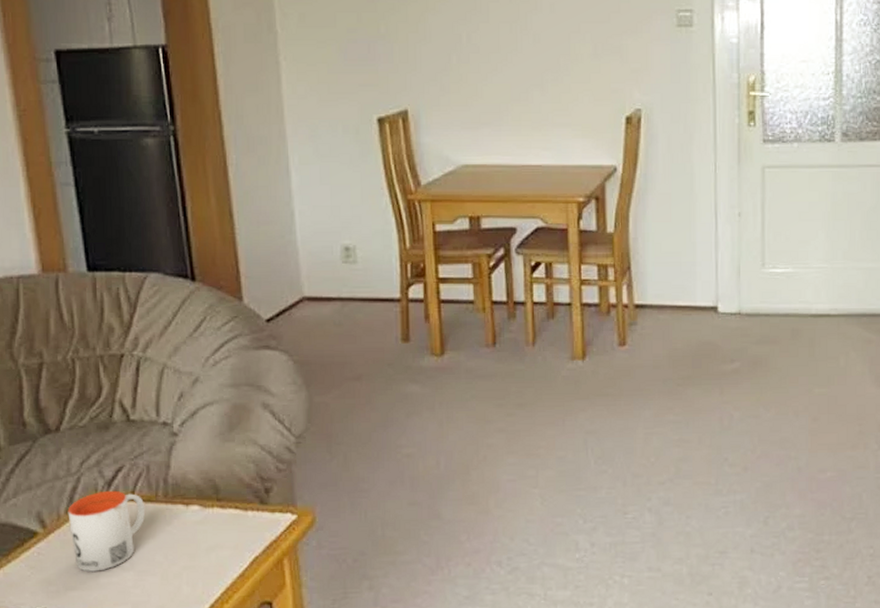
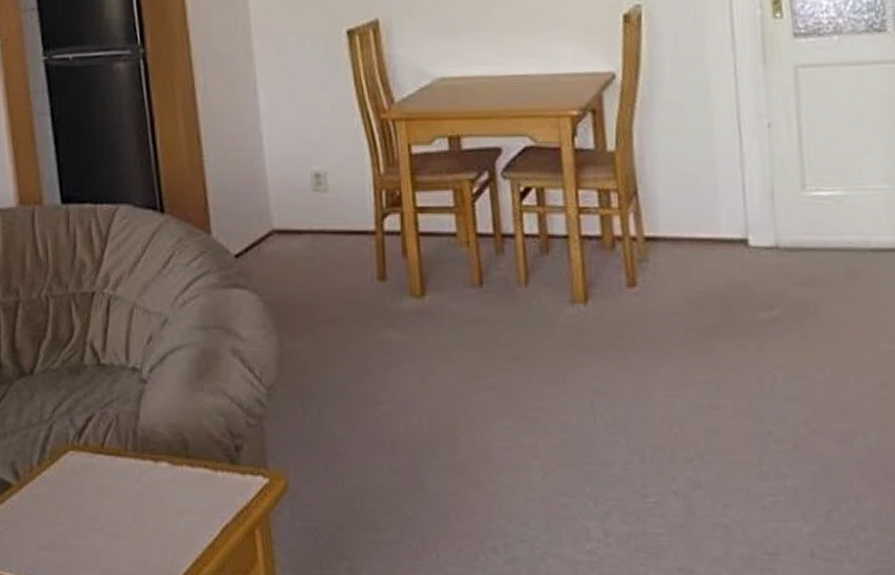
mug: present [67,490,146,572] -> none [40,441,115,531]

